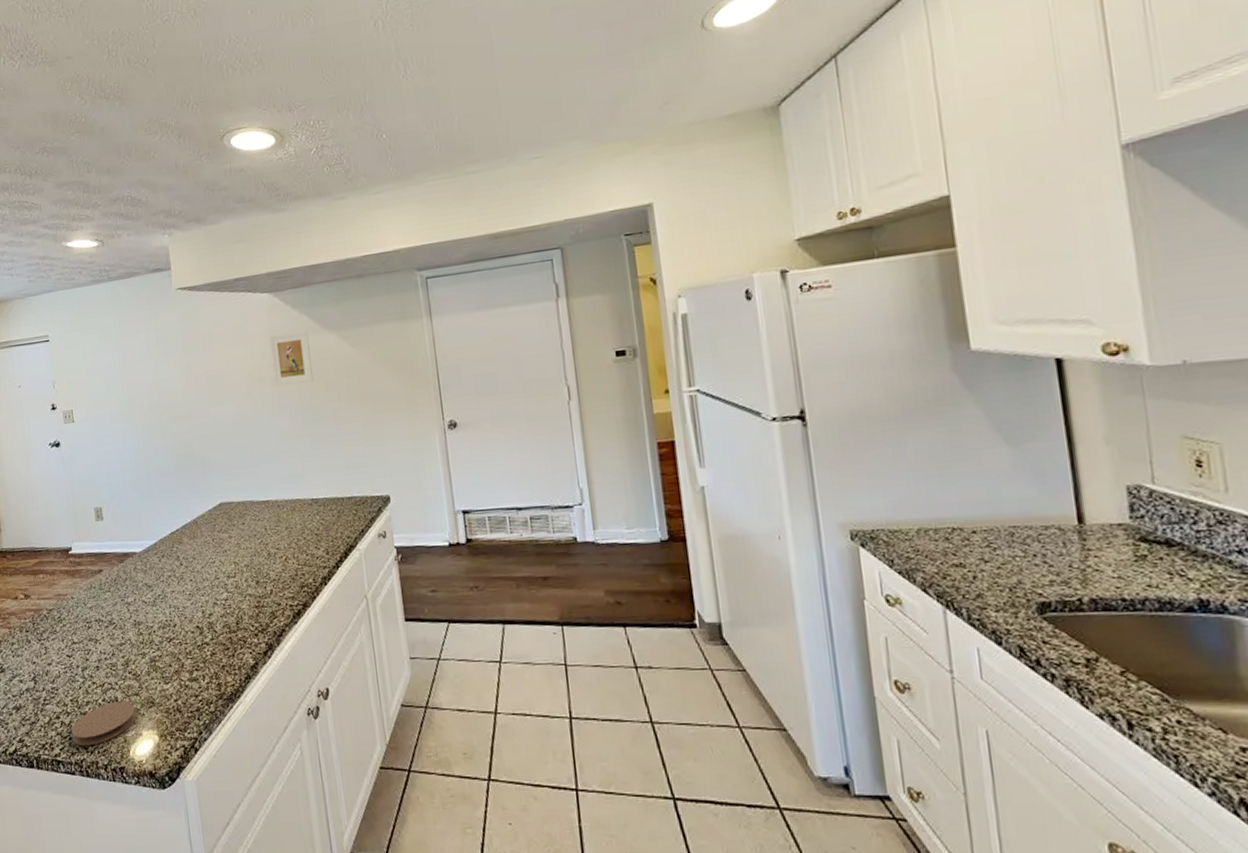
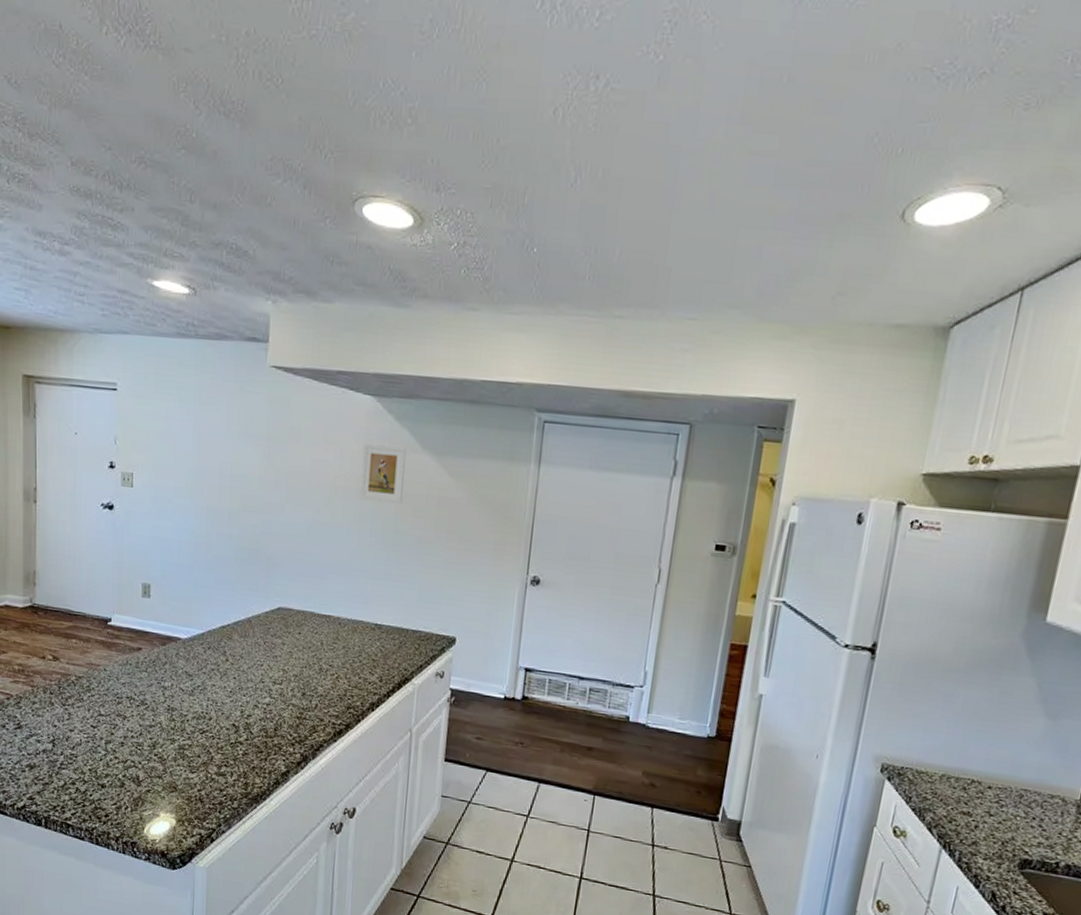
coaster: present [71,701,136,746] -> none [86,780,156,817]

